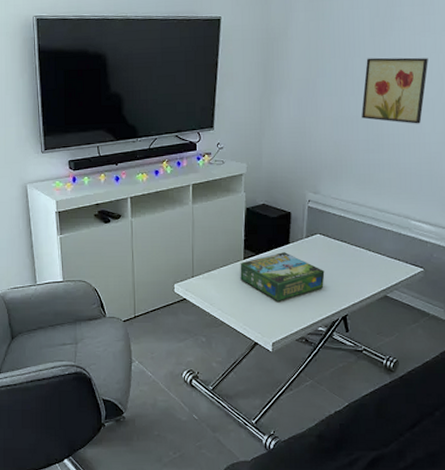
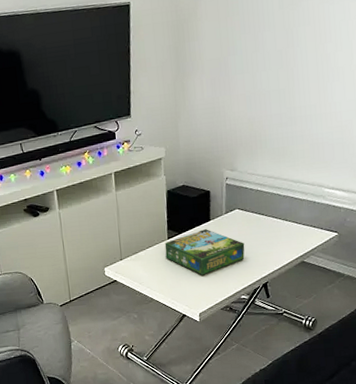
wall art: present [362,57,428,124] -> none [273,26,338,94]

